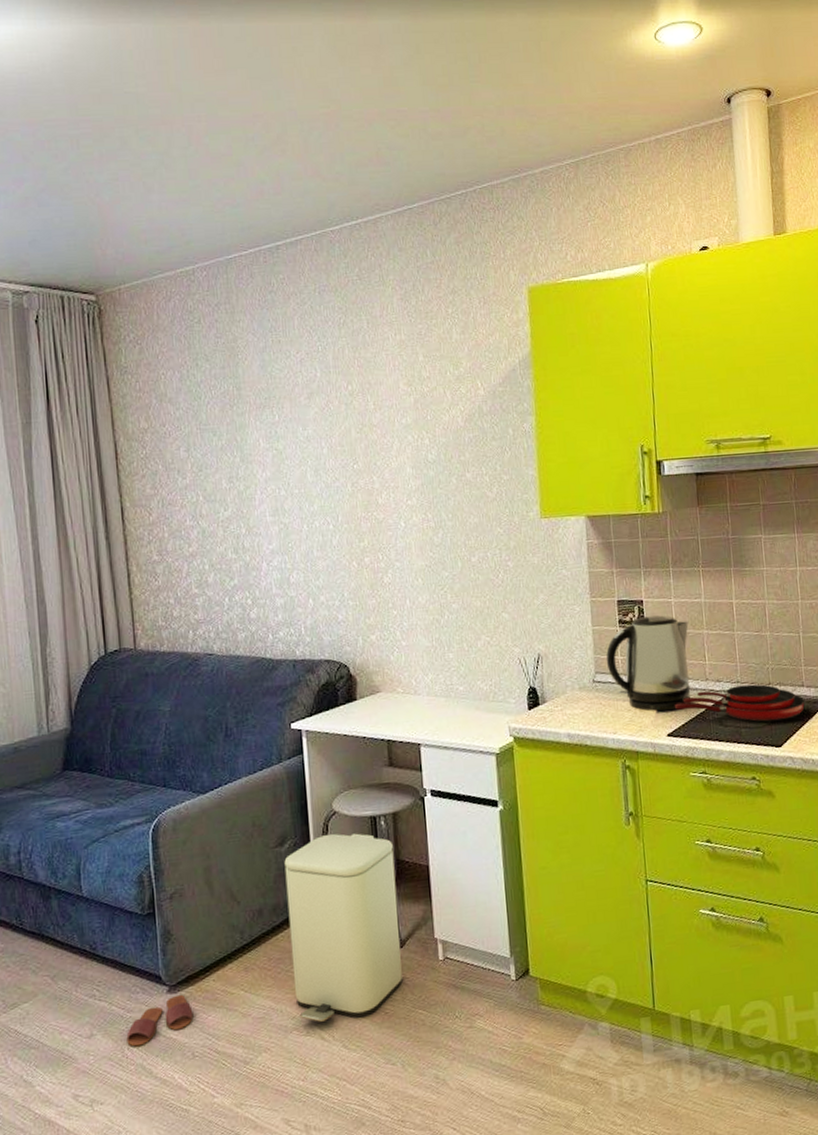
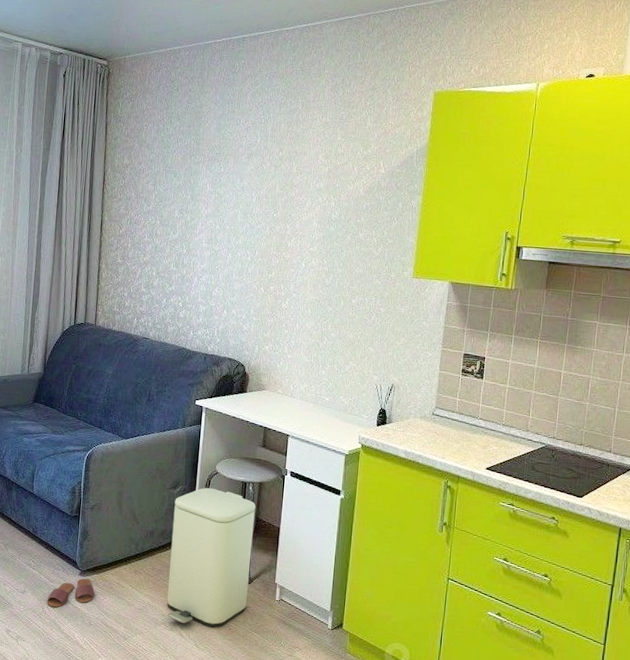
kettle: present [606,615,691,712] -> none [446,370,520,450]
frying pan: present [675,684,806,722] -> none [497,439,610,476]

